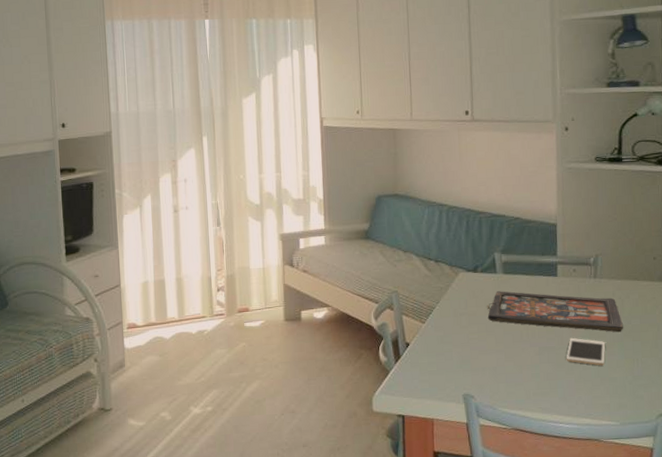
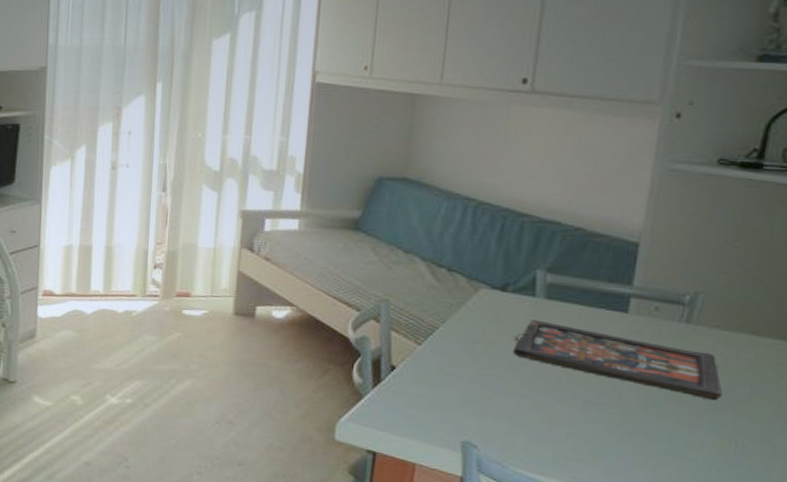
cell phone: present [566,337,606,366] -> none [622,396,689,440]

